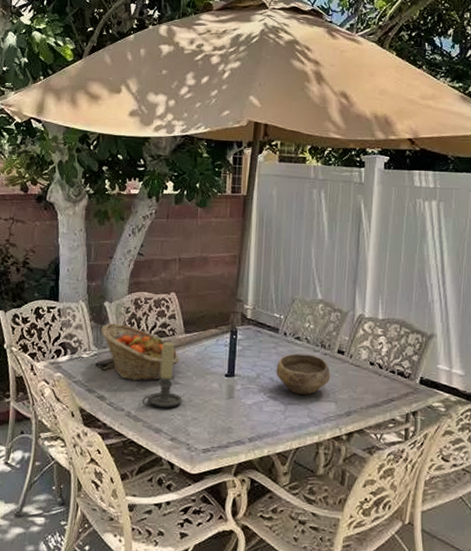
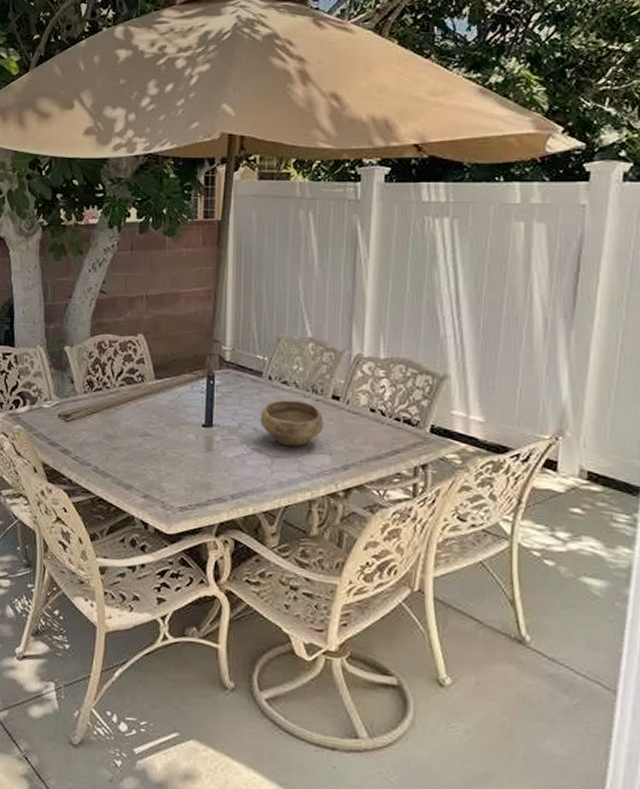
fruit basket: present [101,323,180,381] -> none [62,369,151,433]
candle holder: present [142,342,183,408] -> none [110,390,155,462]

